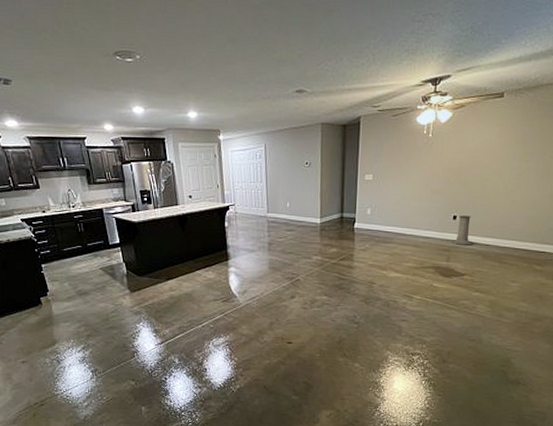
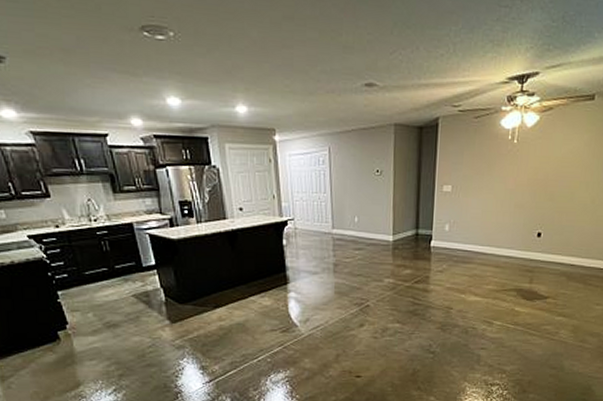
vase: present [451,215,473,245] -> none [535,232,557,265]

